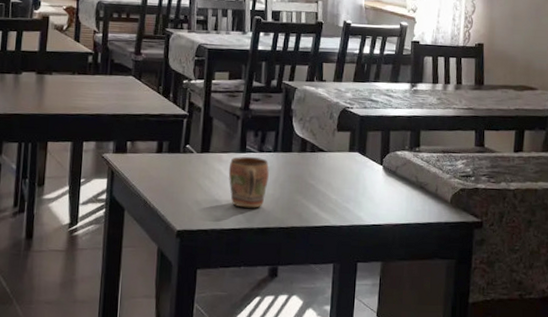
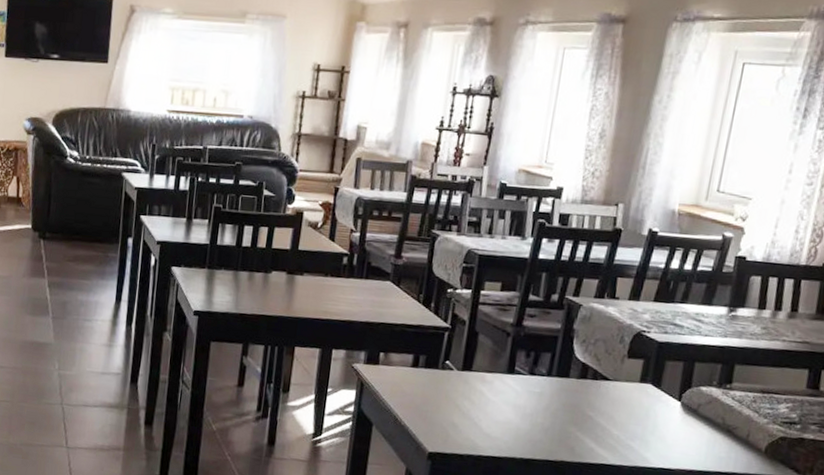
mug: present [228,156,269,208] -> none [491,378,540,436]

